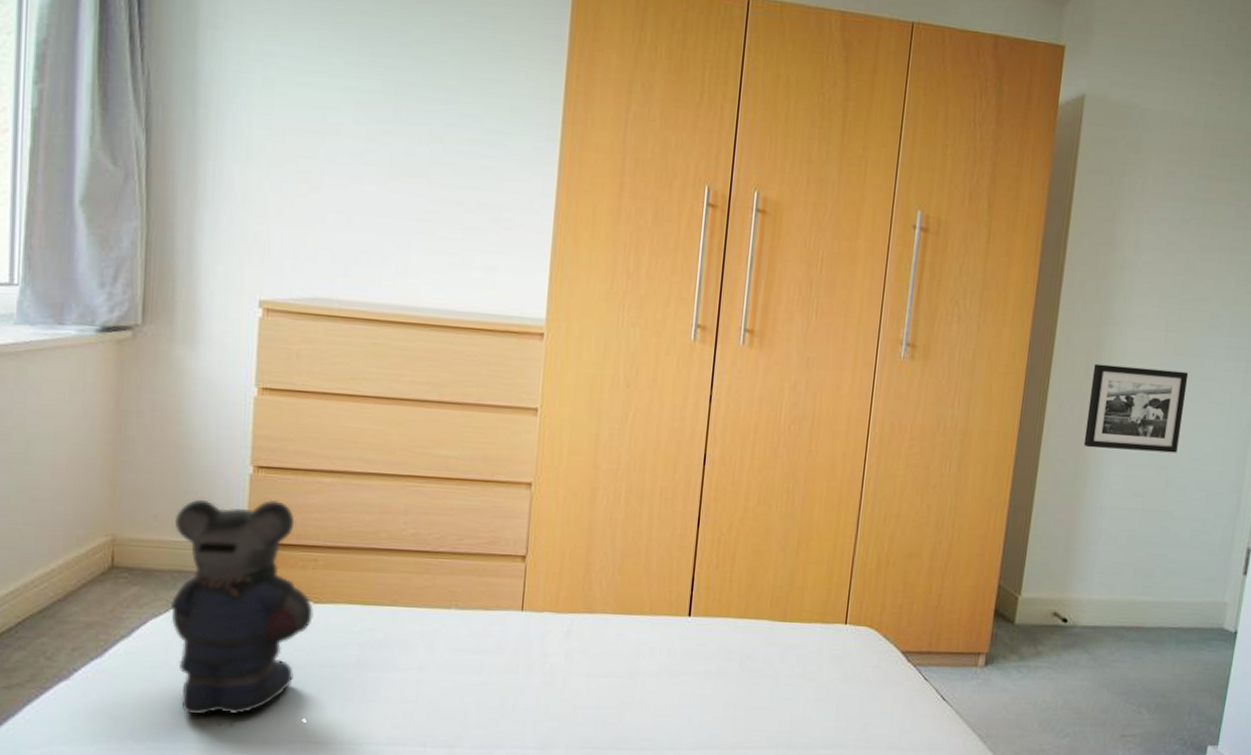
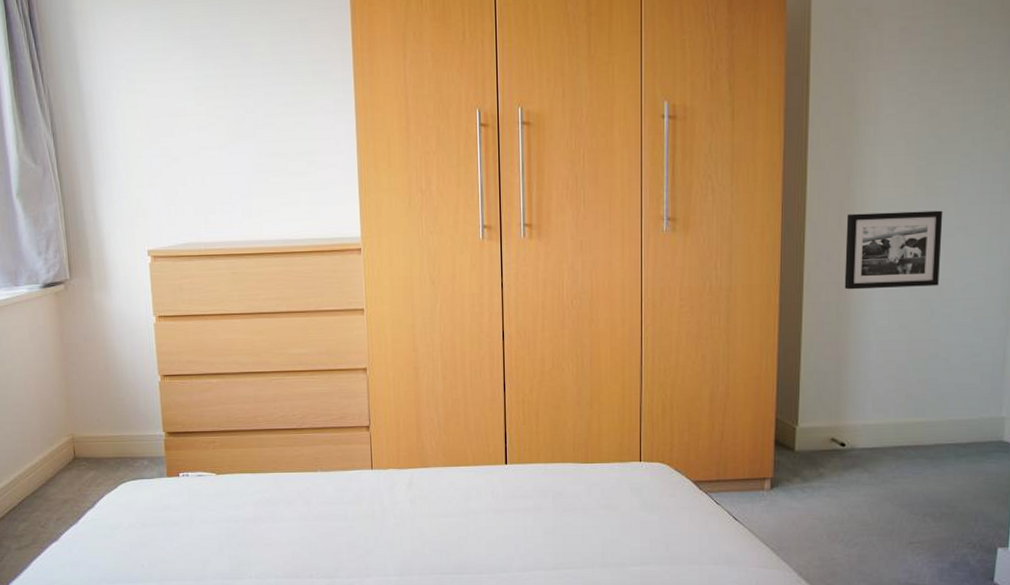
bear: present [170,499,314,727] -> none [112,399,218,570]

